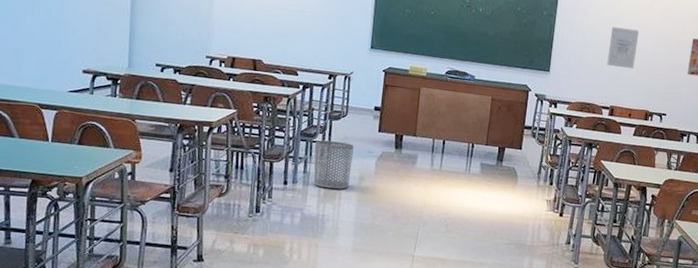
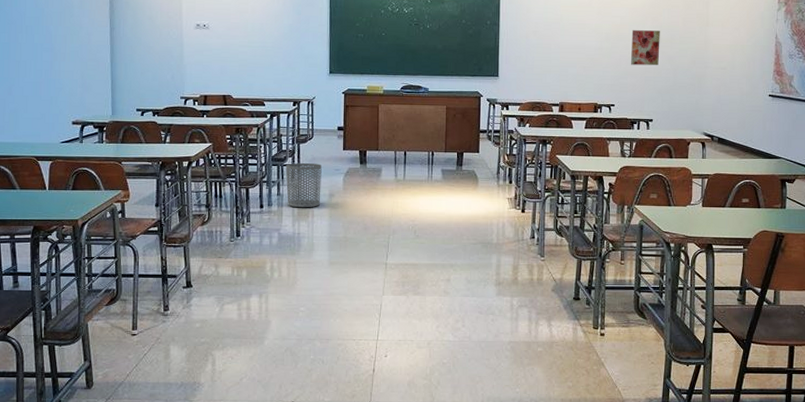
wall art: present [607,26,639,69] -> none [552,28,579,66]

